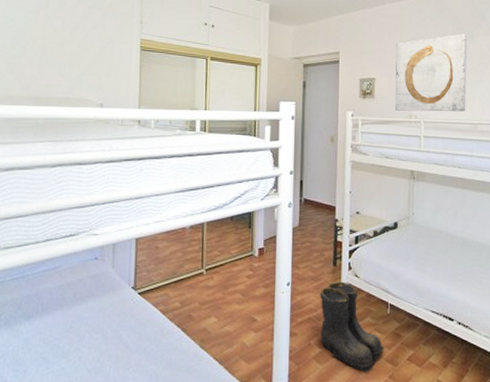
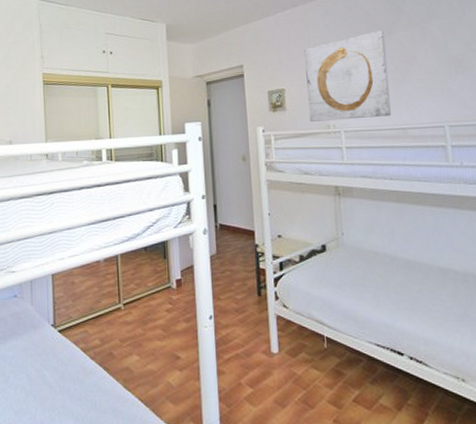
boots: present [320,281,384,372] -> none [246,313,325,415]

